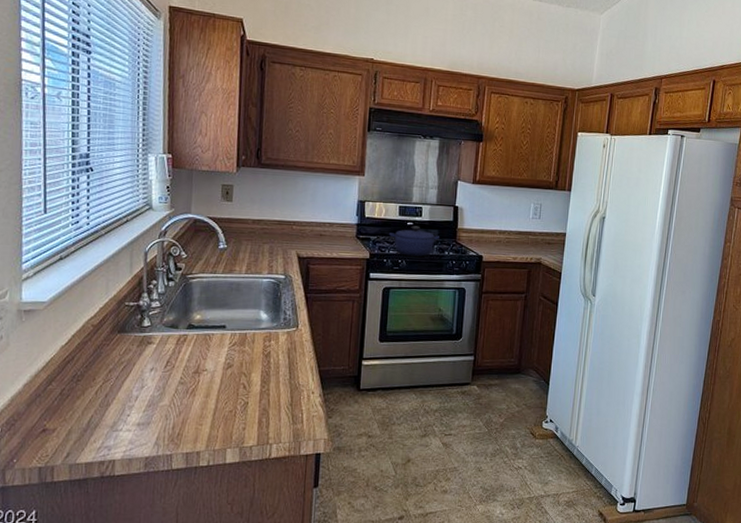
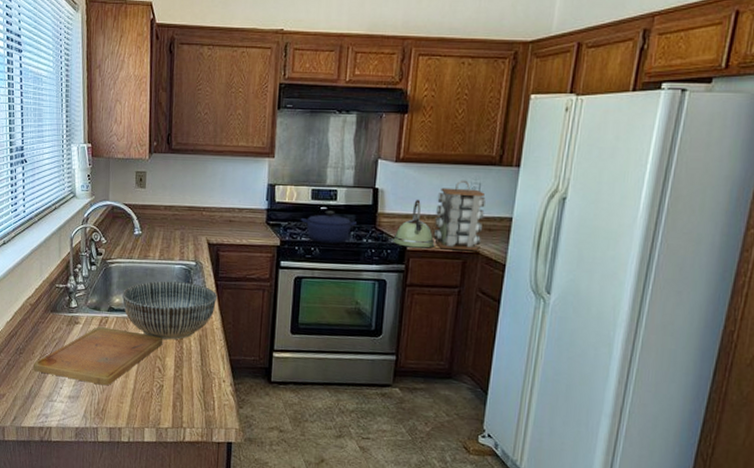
cutting board: none [94,346,249,408] -> present [33,327,163,386]
bowl: none [203,295,307,355] -> present [121,281,218,340]
kettle: none [470,216,506,260] -> present [393,199,435,249]
spice rack: none [504,201,545,262] -> present [433,180,486,252]

